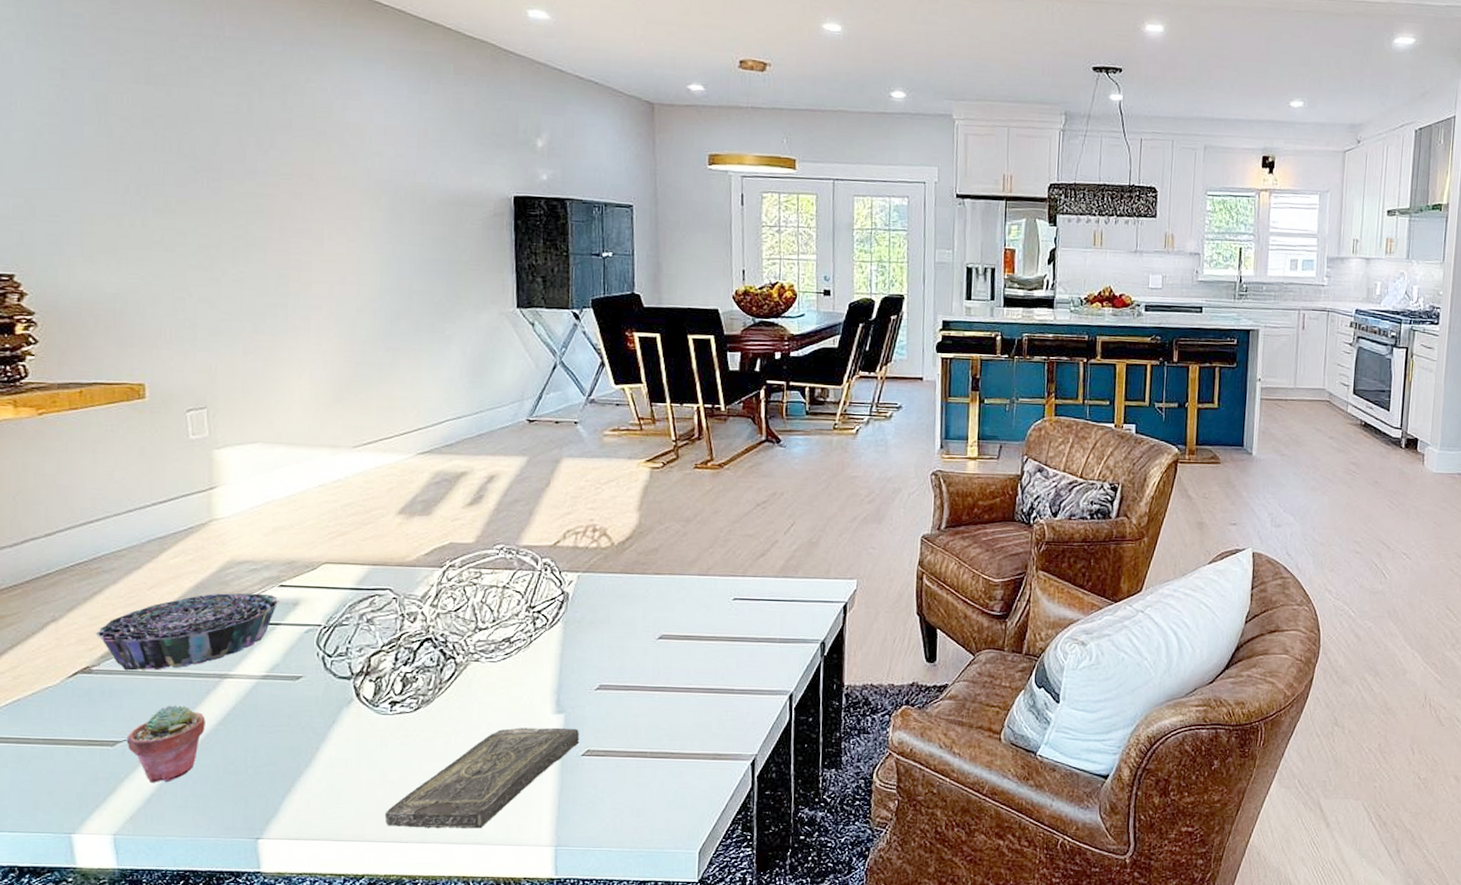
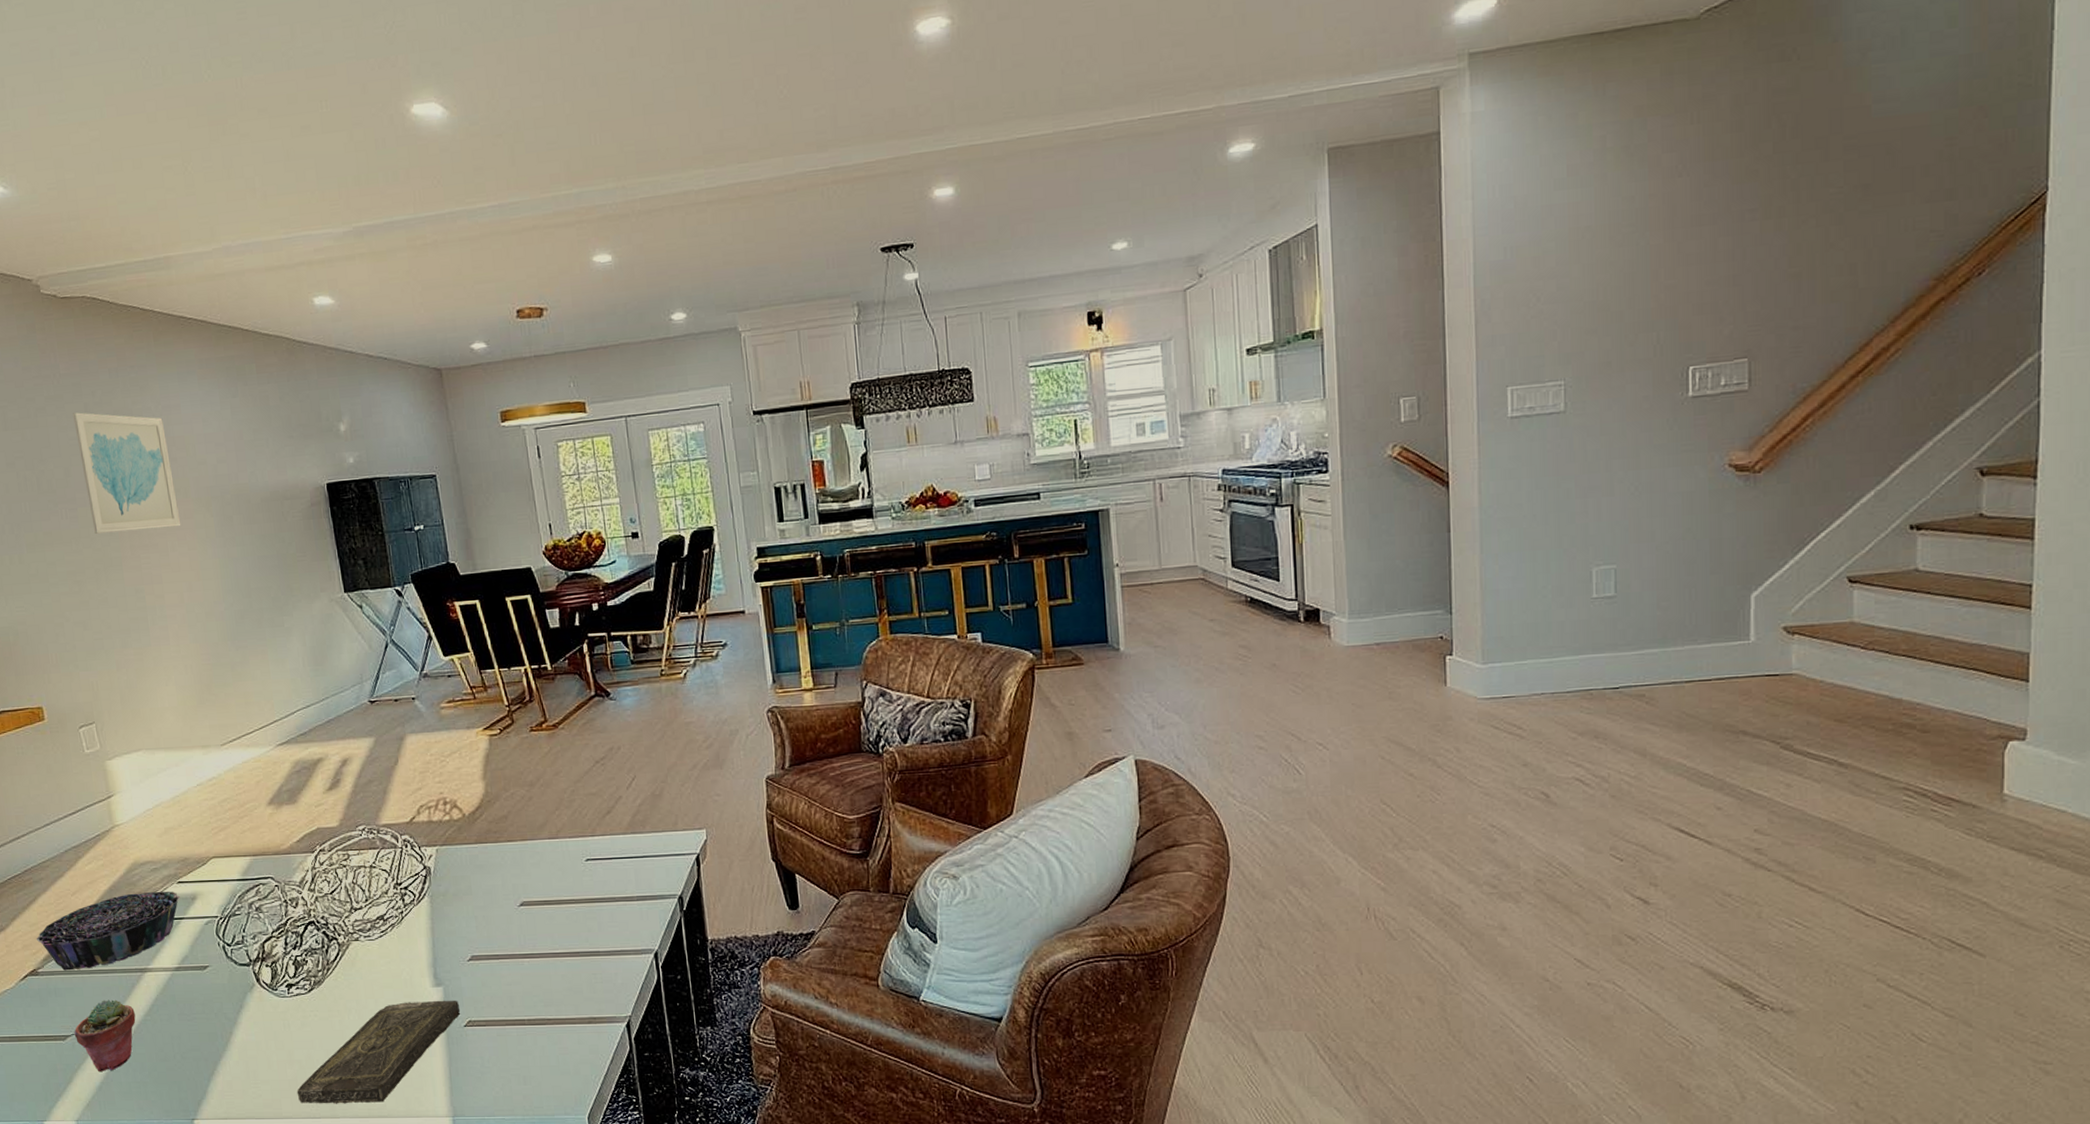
wall art: none [233,79,343,216] -> present [73,412,181,534]

